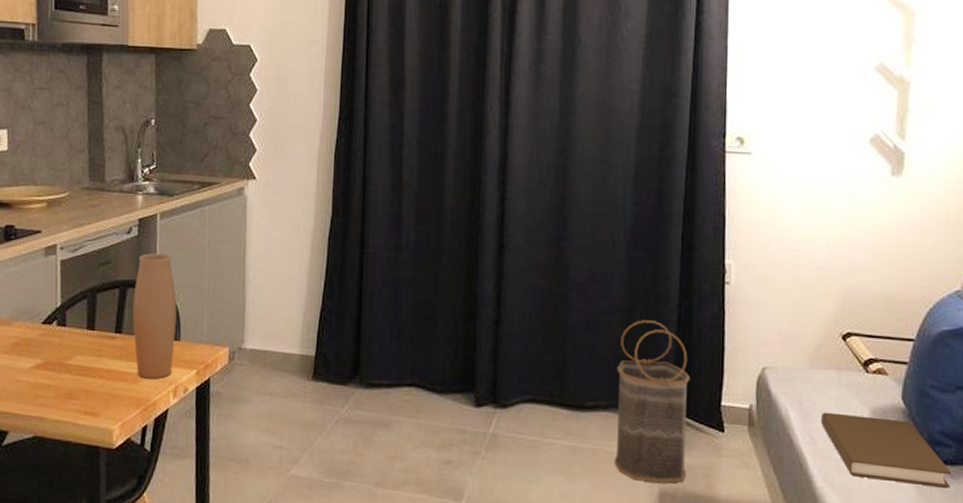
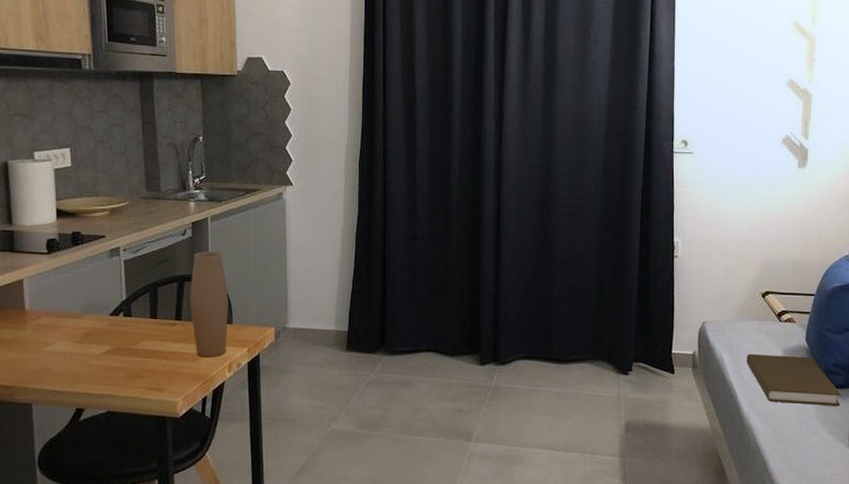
basket: present [614,320,690,484] -> none [590,289,648,417]

